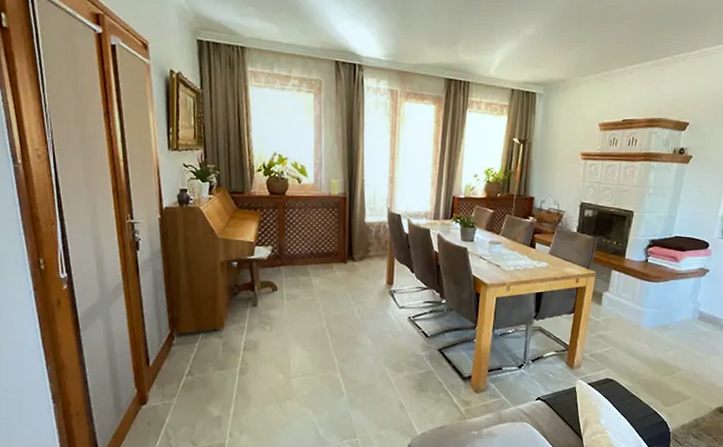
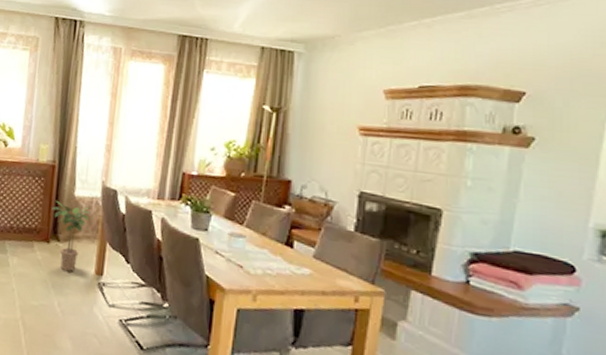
potted plant: none [346,228,380,285] -> present [52,201,91,272]

